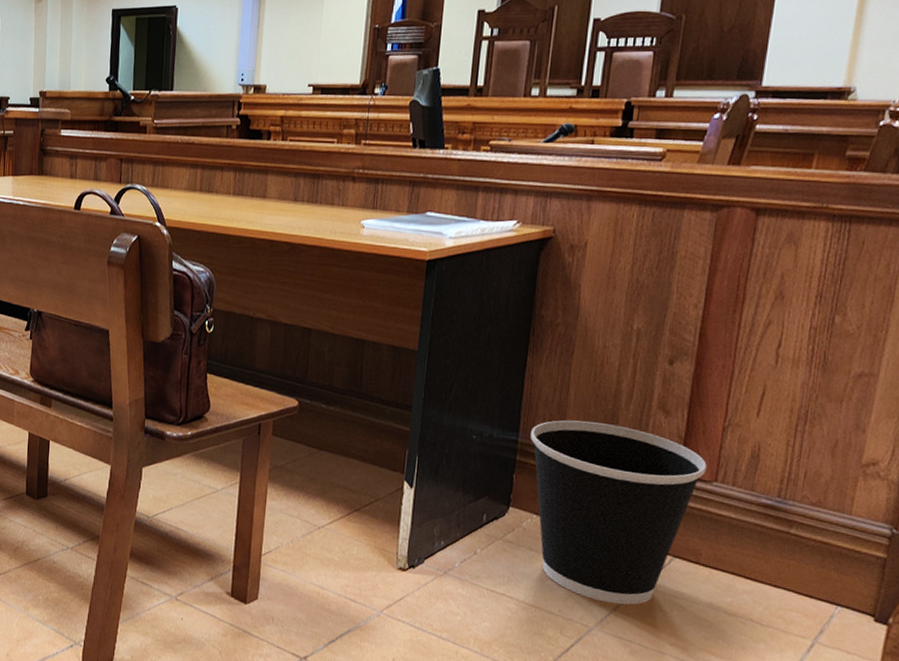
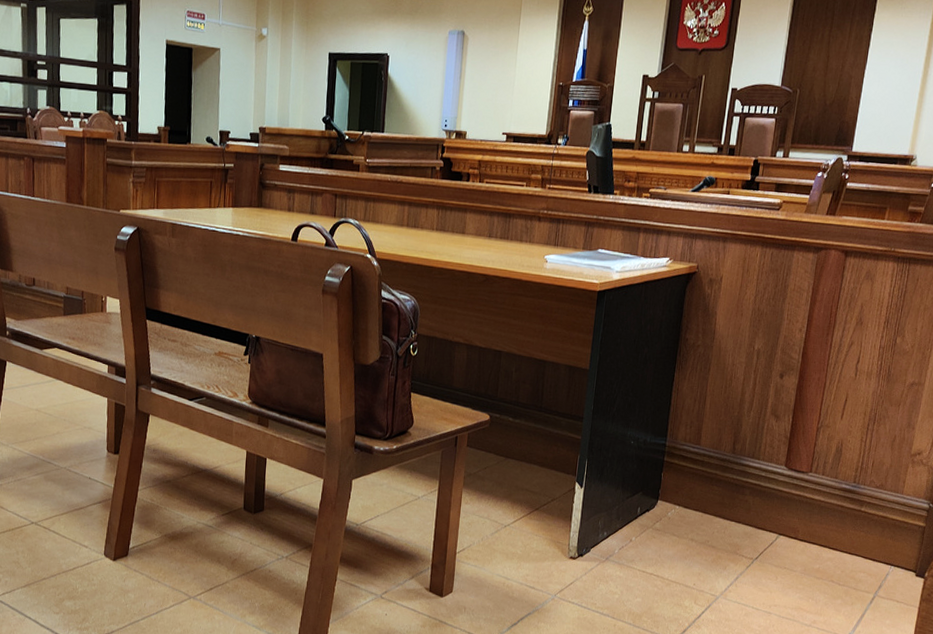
wastebasket: present [530,420,707,605] -> none [675,426,805,576]

